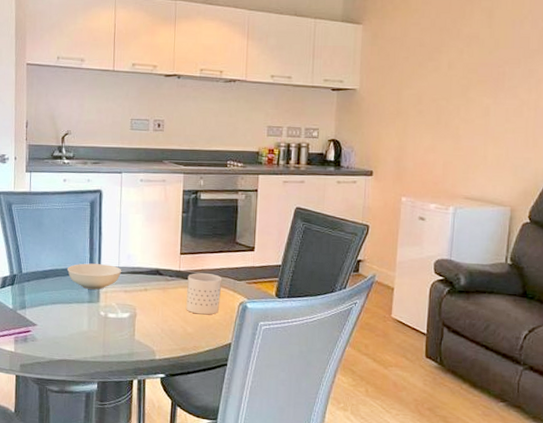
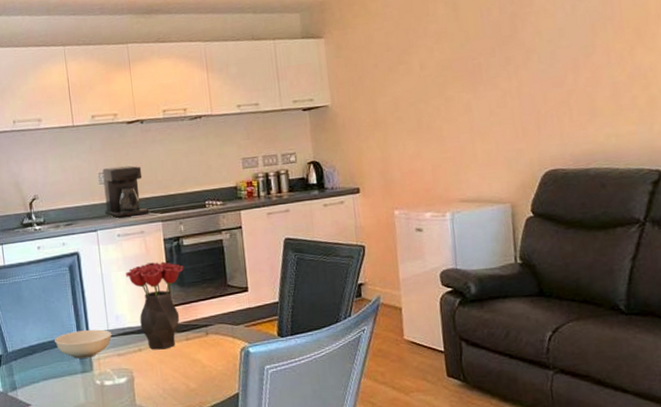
coffee maker: none [132,116,174,165] -> present [102,165,149,218]
bouquet: none [142,210,197,293] -> present [125,261,183,350]
mug: present [185,273,222,315] -> none [182,322,221,368]

